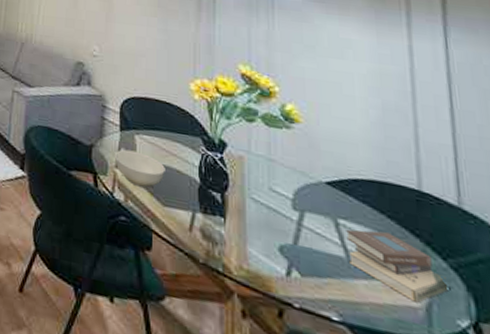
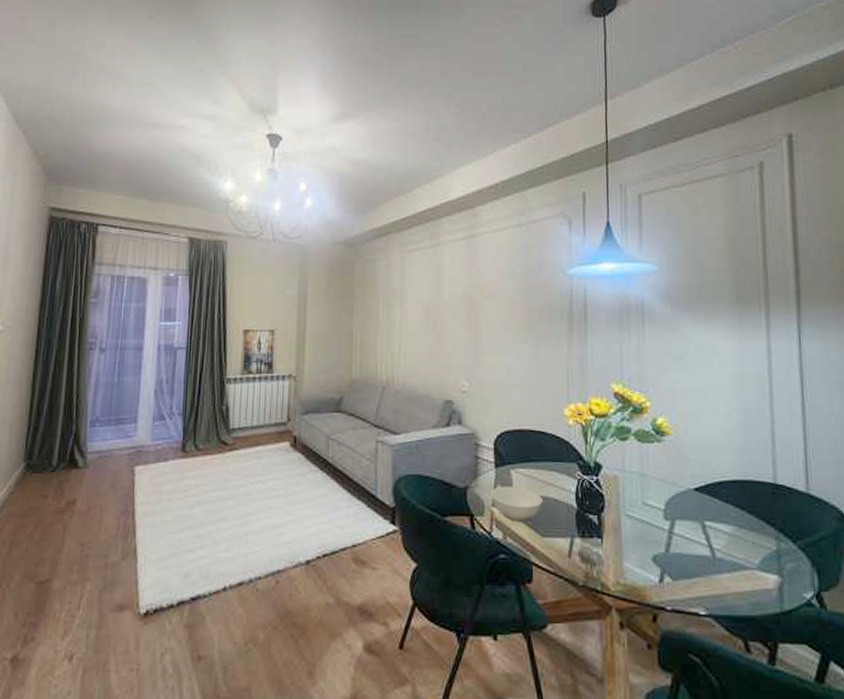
books: present [346,229,451,303] -> none [712,527,799,585]

